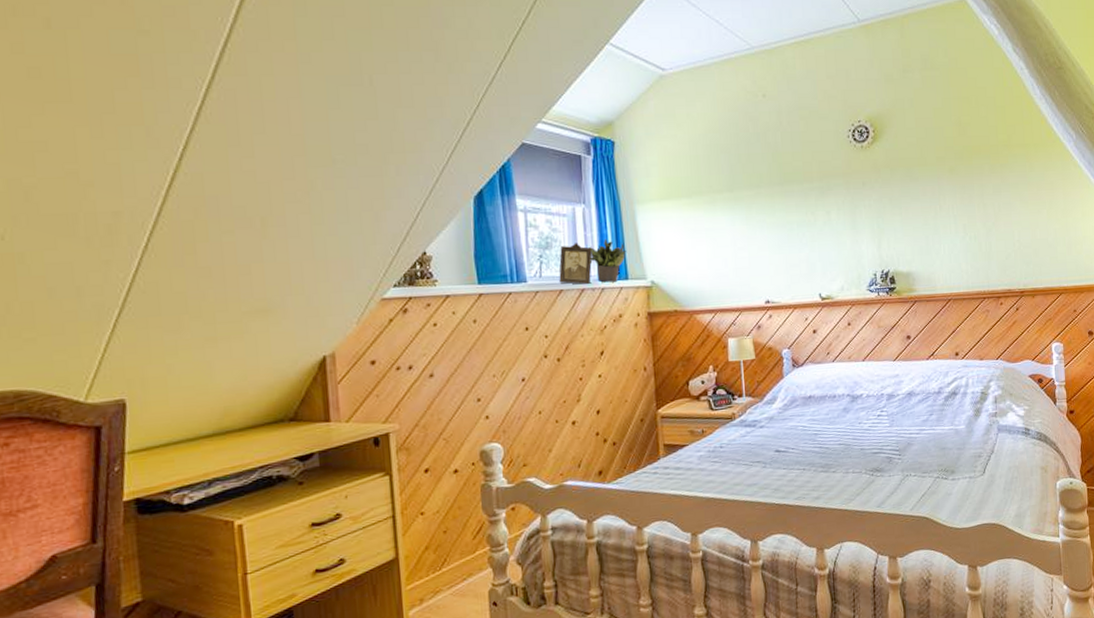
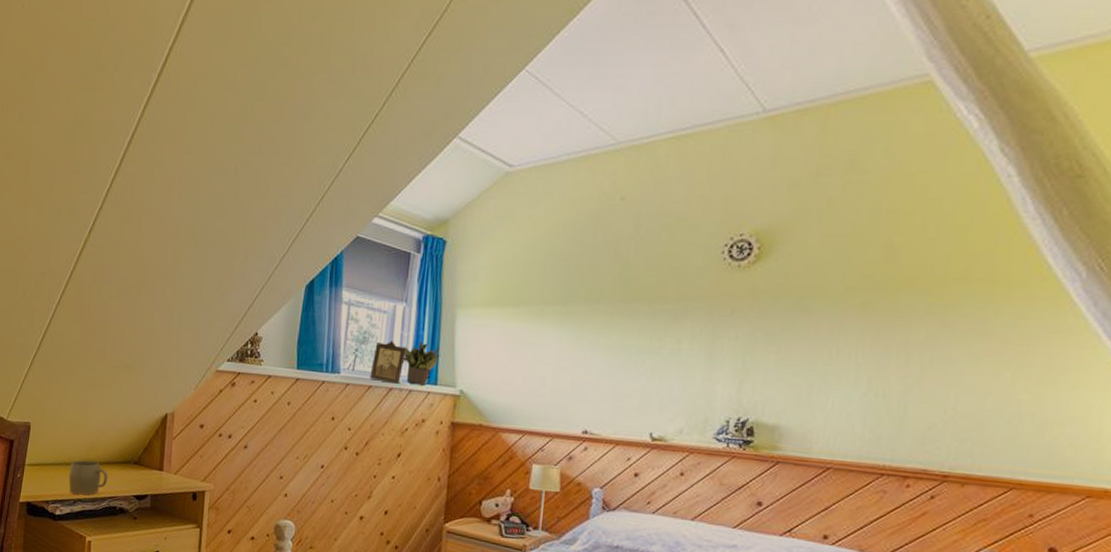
mug: none [195,428,255,474] -> present [68,460,108,495]

